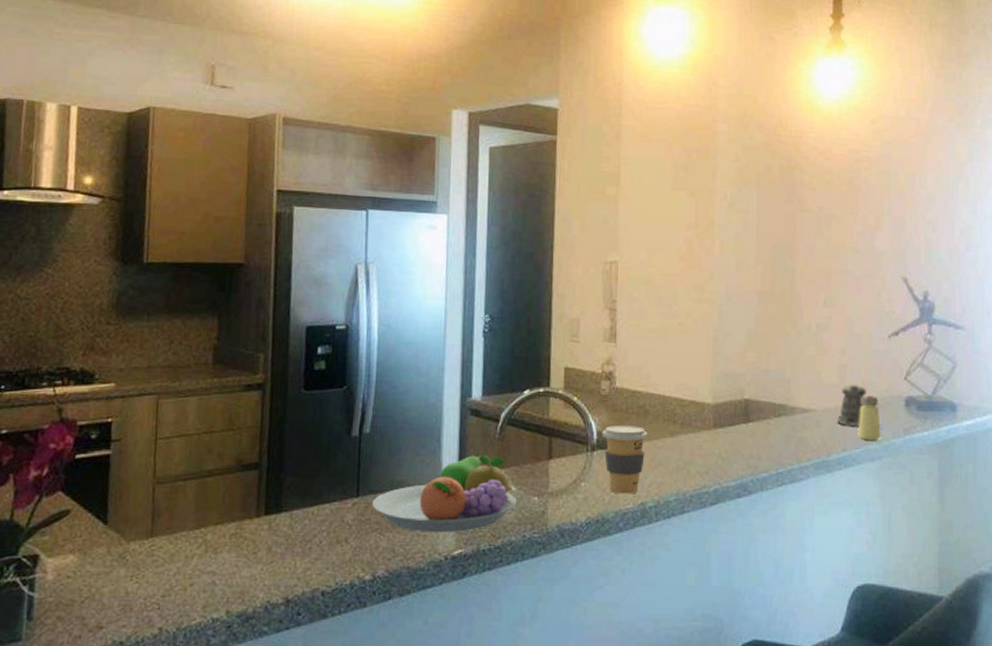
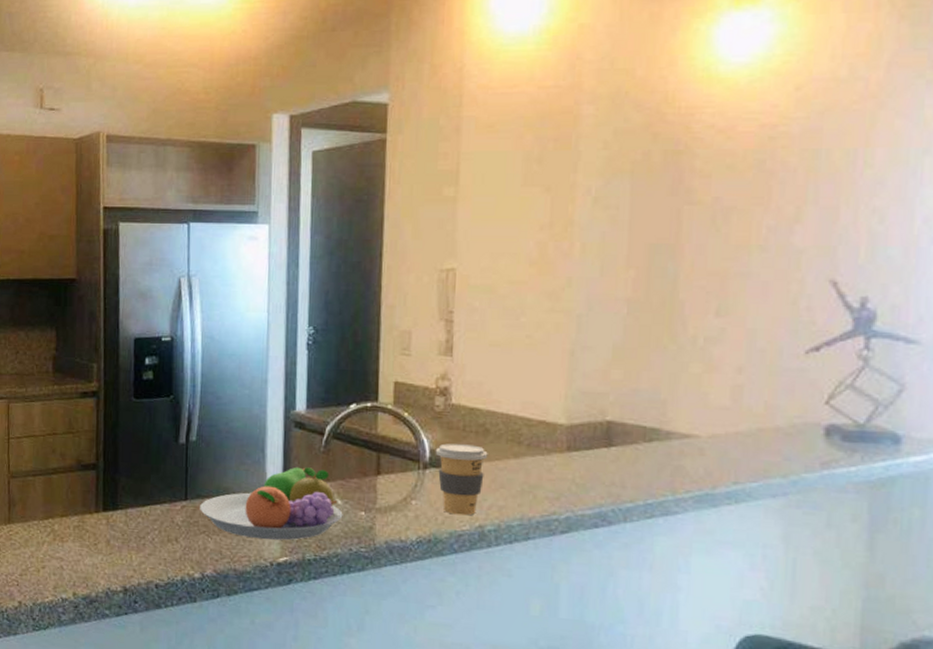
pepper shaker: present [837,385,866,426] -> none [727,408,770,456]
saltshaker: present [858,395,881,441] -> none [755,421,788,474]

